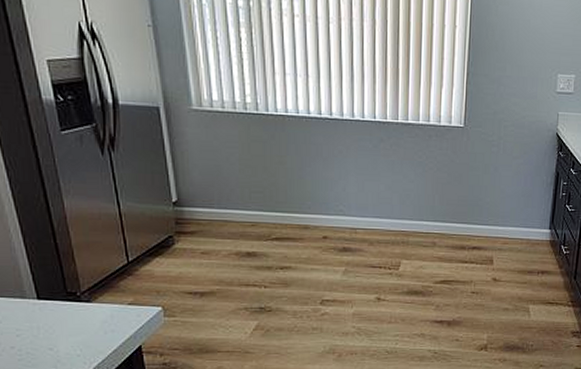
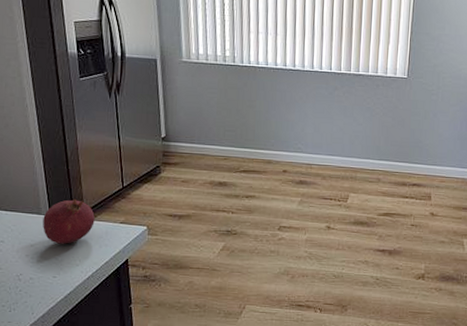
fruit: none [29,278,96,332] -> present [43,198,95,244]

